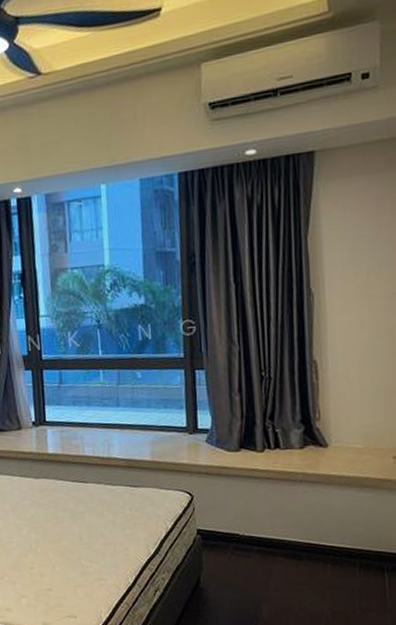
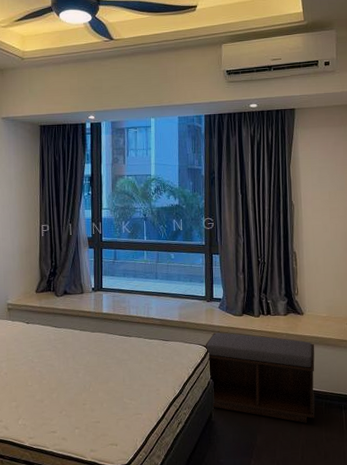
bench: none [186,474,345,590] -> present [204,332,315,423]

